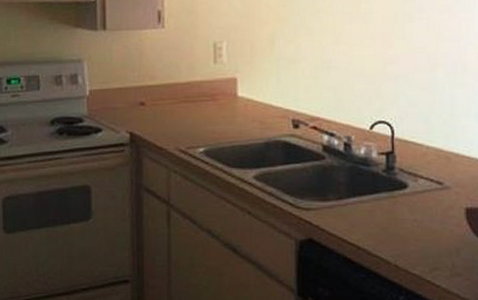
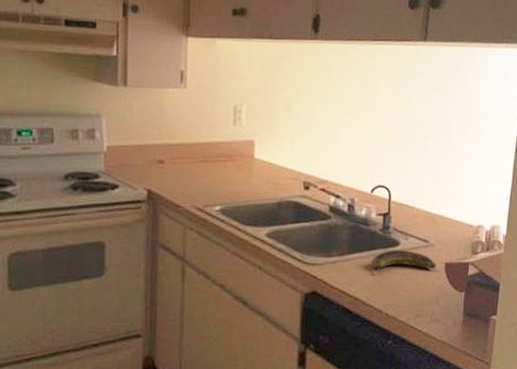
banana: none [375,193,454,221] -> present [372,250,436,275]

